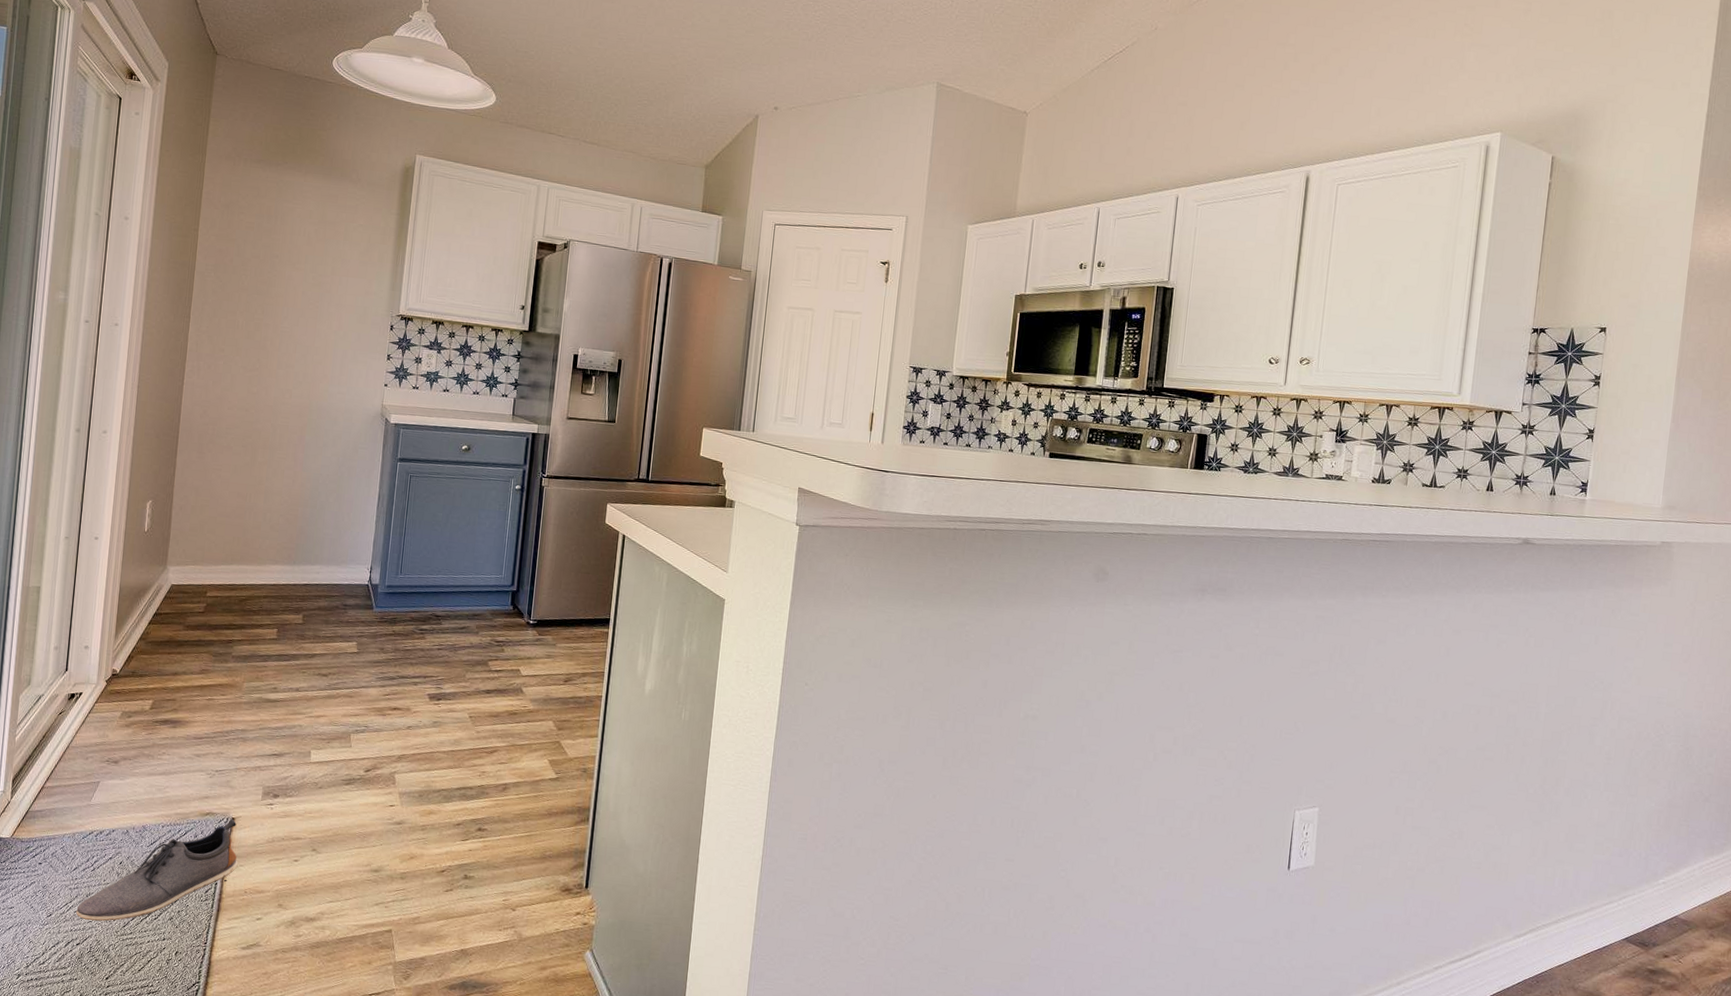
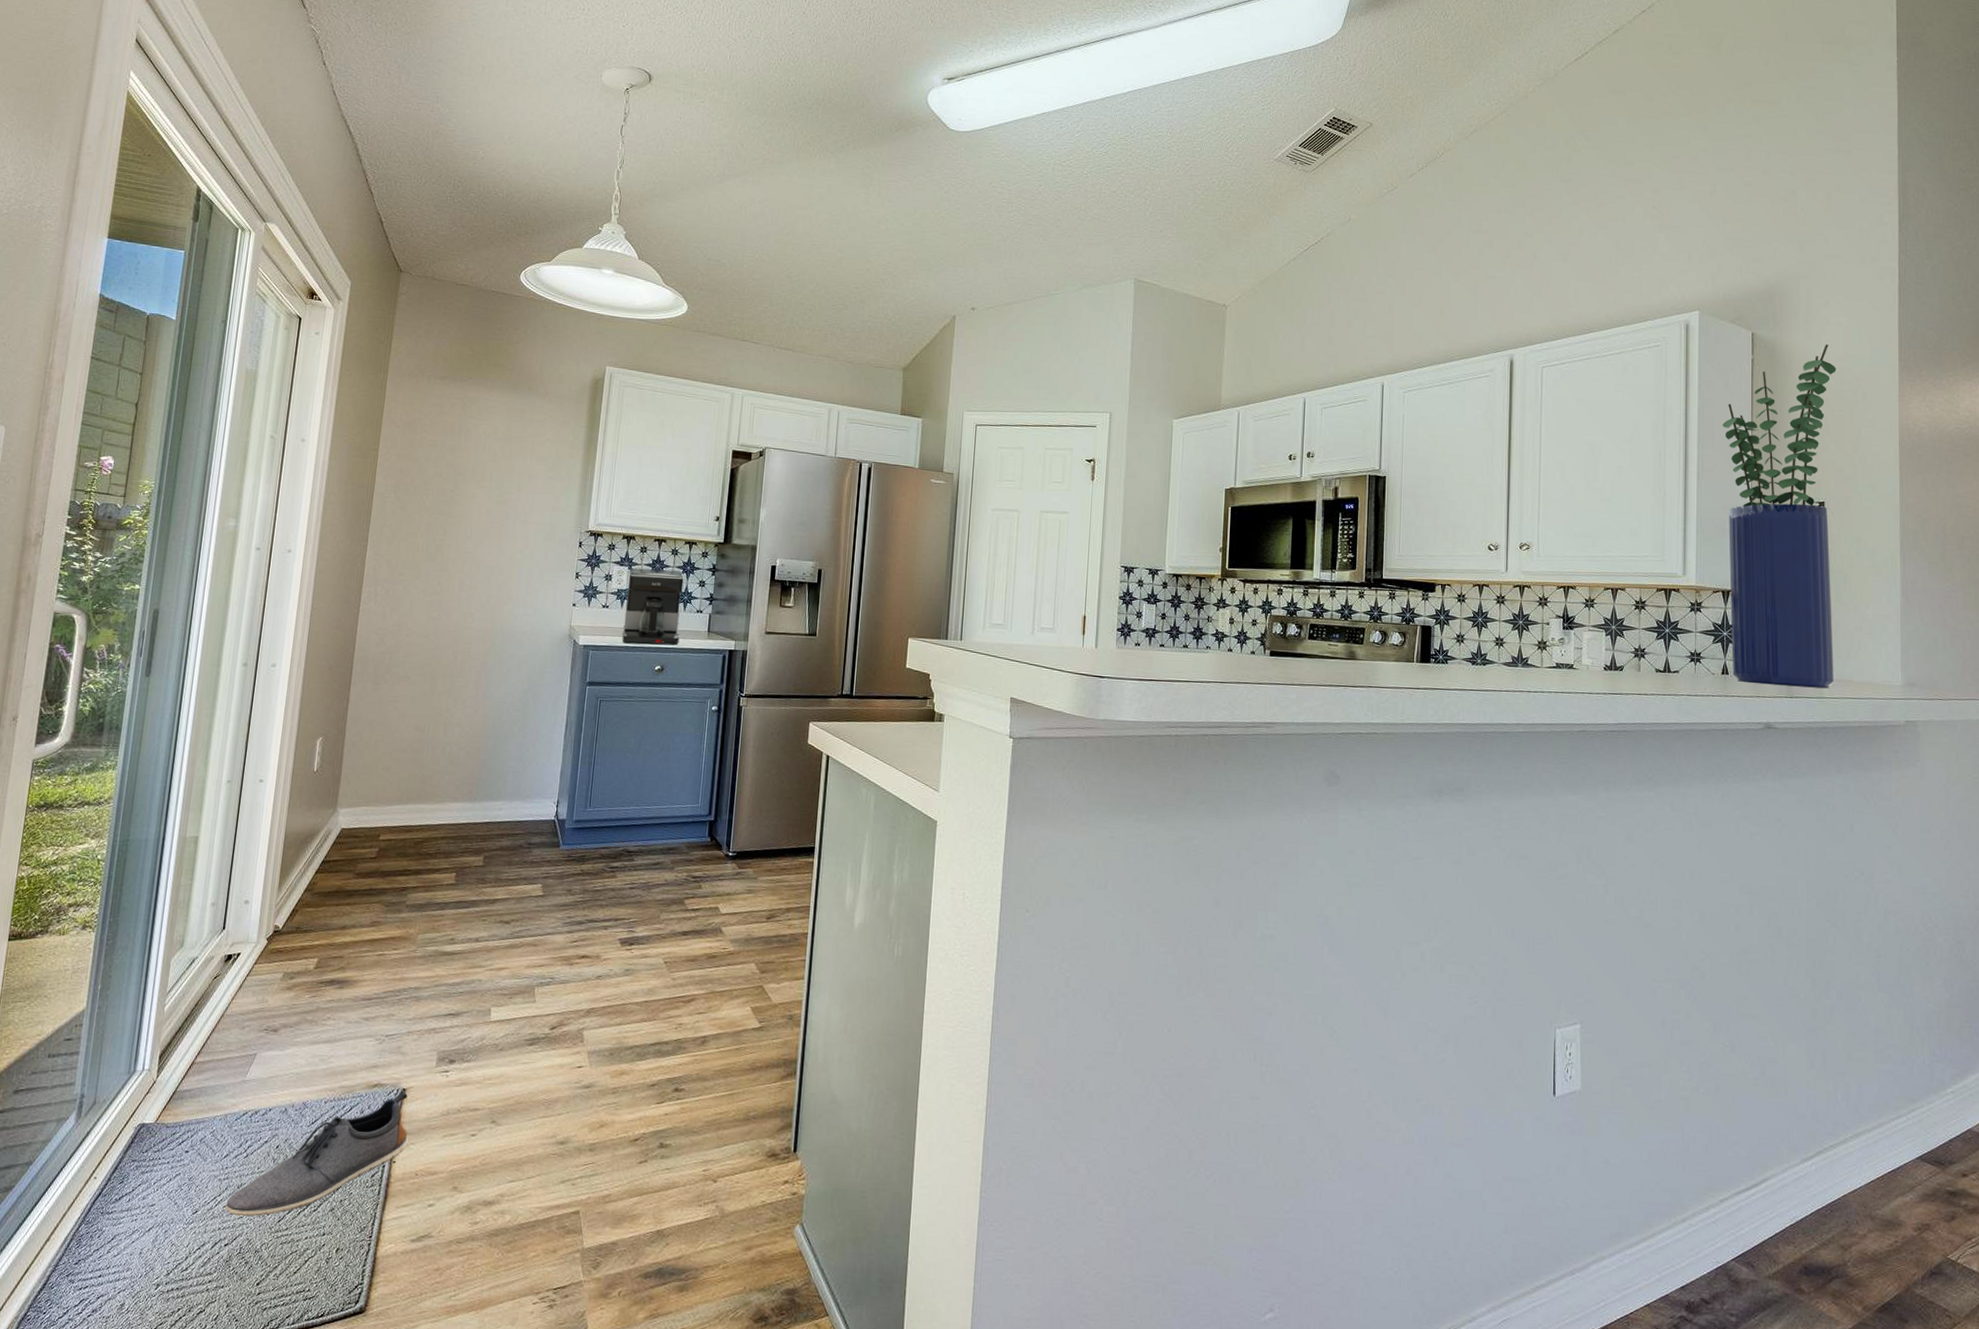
coffee maker: none [431,352,490,427] -> present [622,568,684,646]
vase: none [1497,170,1634,509] -> present [1722,344,1836,689]

